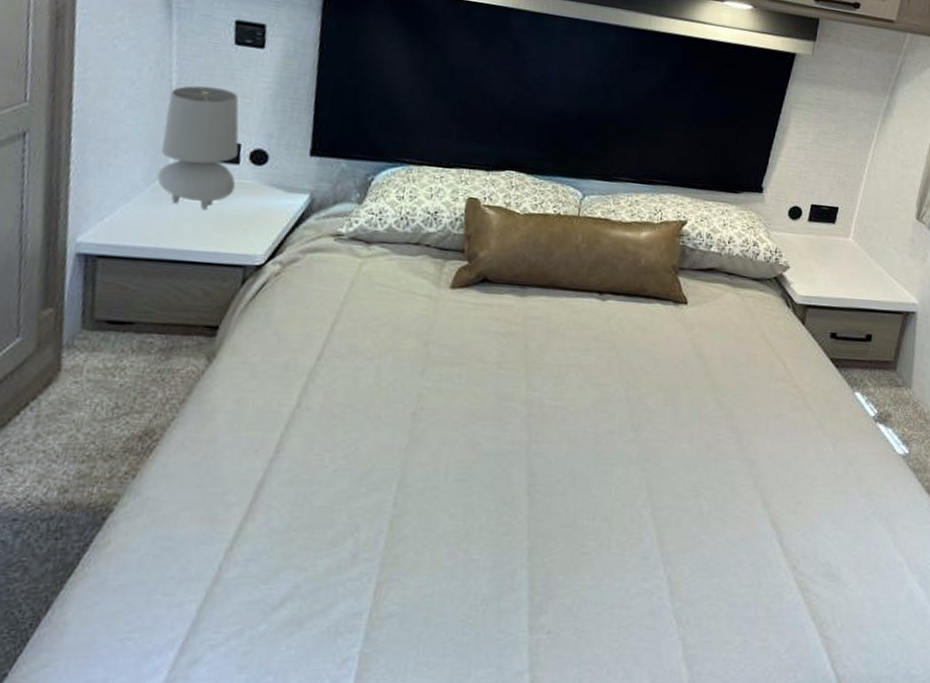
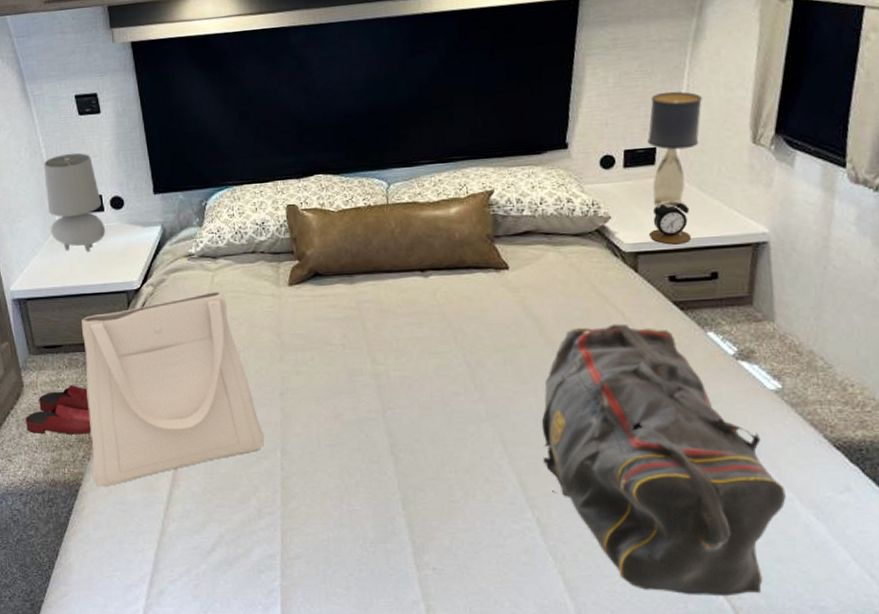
slippers: none [49,376,157,443] -> present [25,385,92,435]
tote bag: none [132,282,382,516] -> present [81,292,265,487]
duffel bag: none [685,373,898,665] -> present [541,323,786,597]
alarm clock: none [820,259,858,303] -> present [649,199,691,245]
table lamp: none [828,157,884,268] -> present [646,91,703,208]

